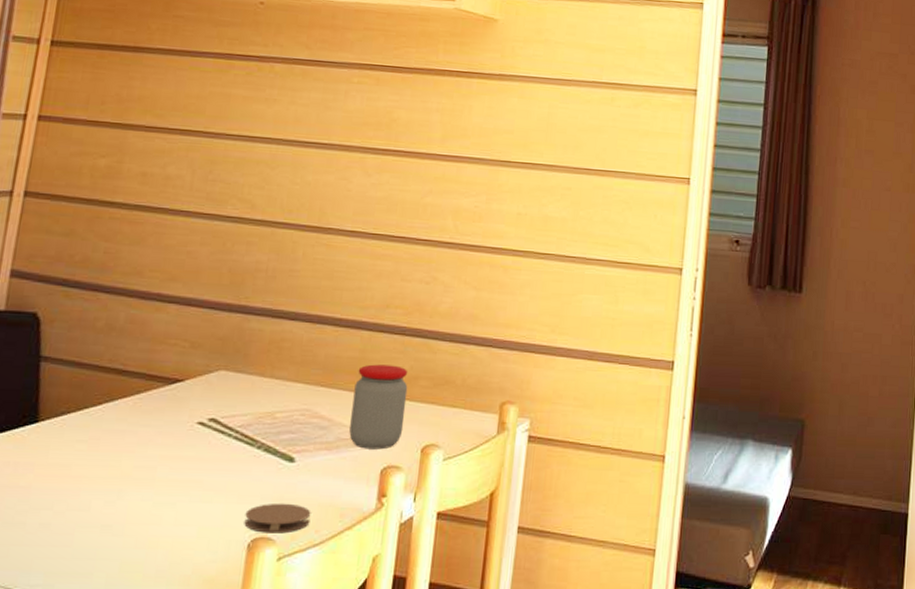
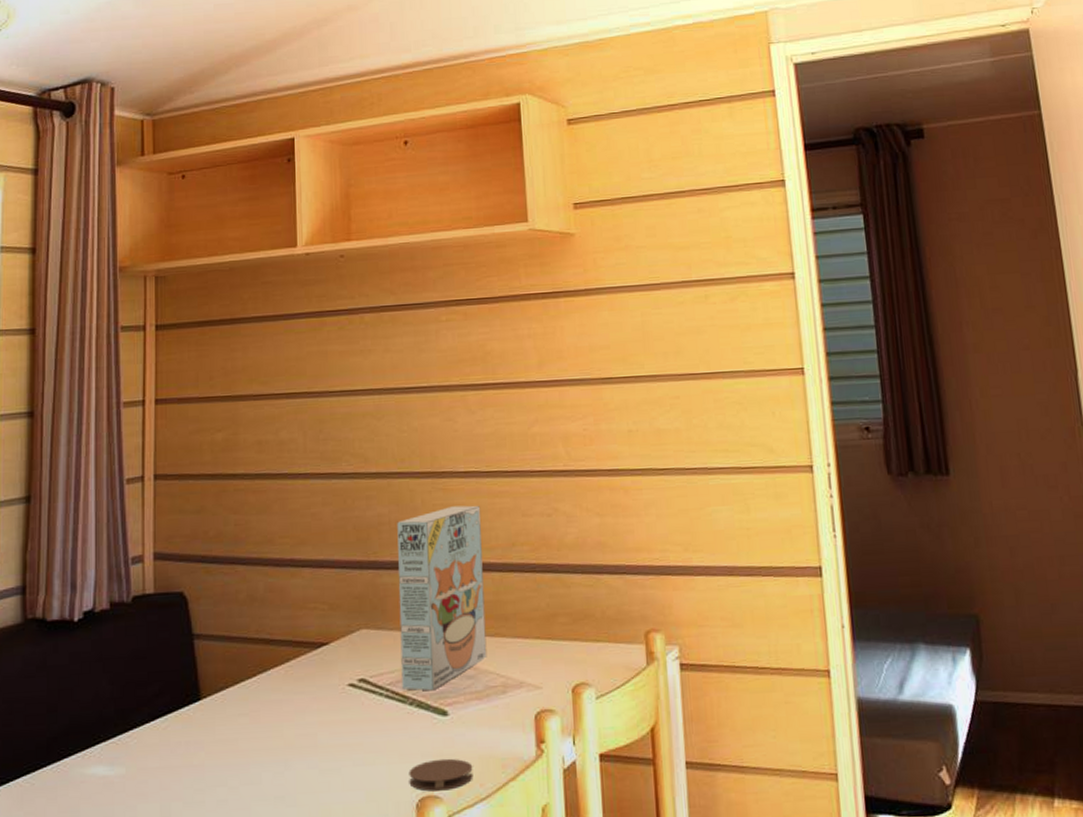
cereal box: none [252,262,362,437] -> present [397,505,487,691]
jar: present [349,364,408,450] -> none [494,604,550,695]

